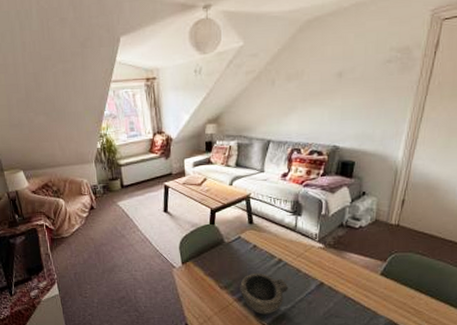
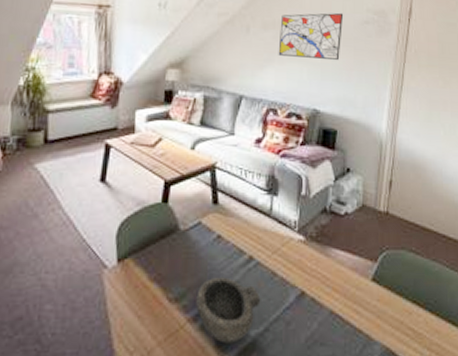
wall art: none [301,55,366,103] -> present [278,12,344,61]

